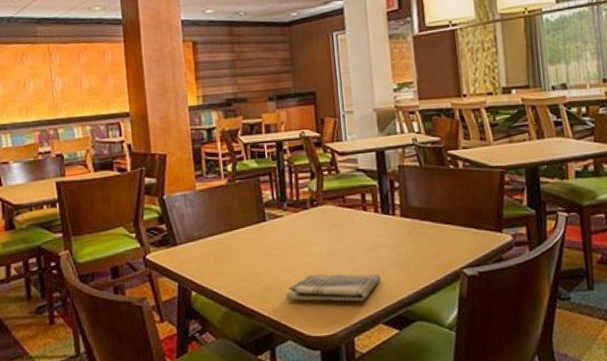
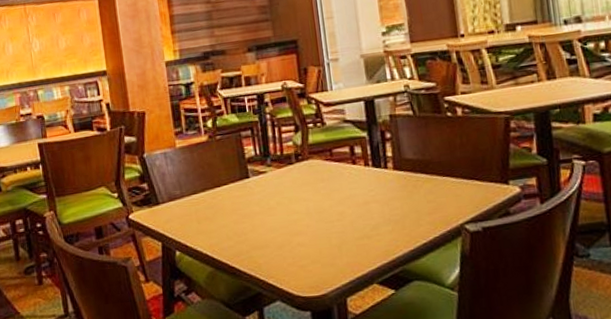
dish towel: present [286,273,381,302] -> none [272,230,374,261]

